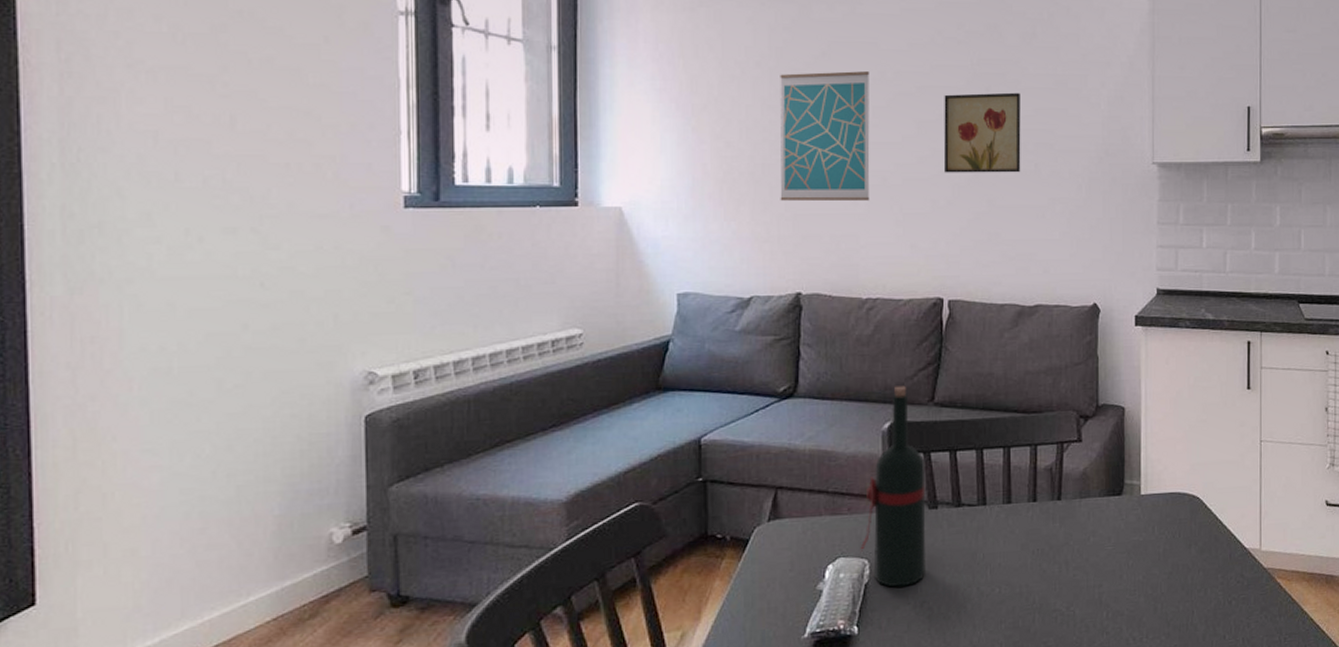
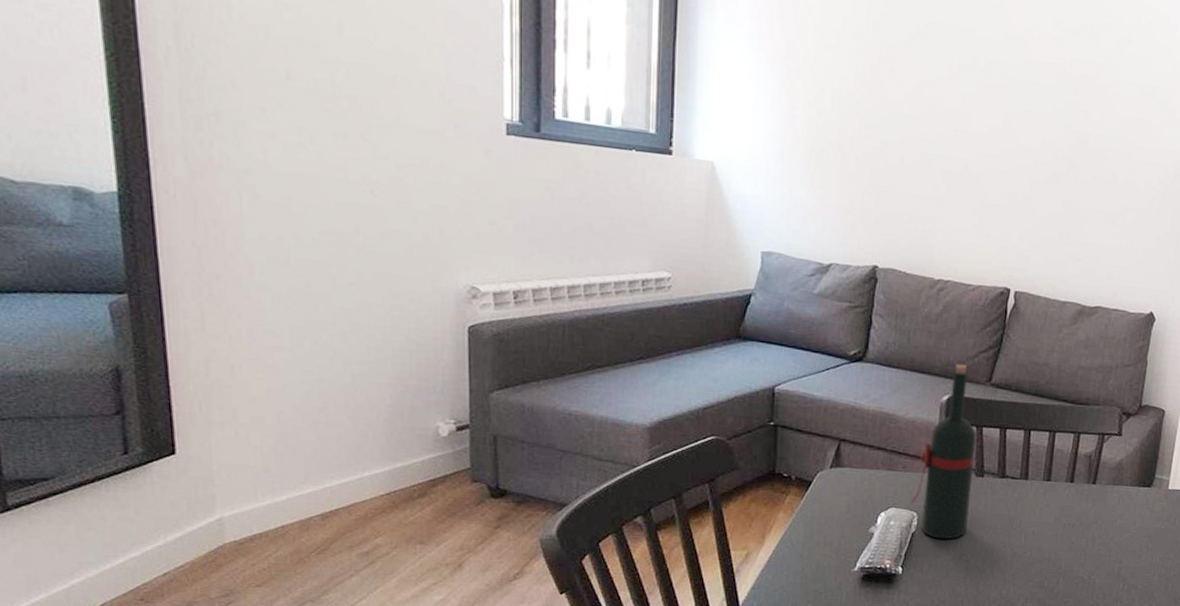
wall art: present [780,71,870,202] -> none [865,49,963,187]
wall art: present [943,92,1021,173] -> none [1024,90,1108,178]

